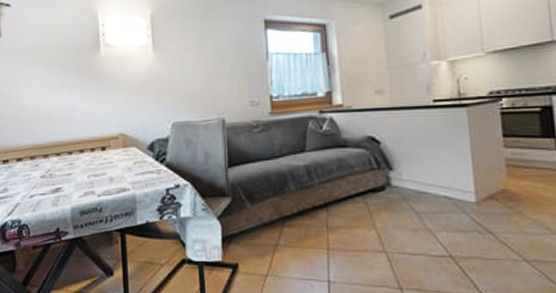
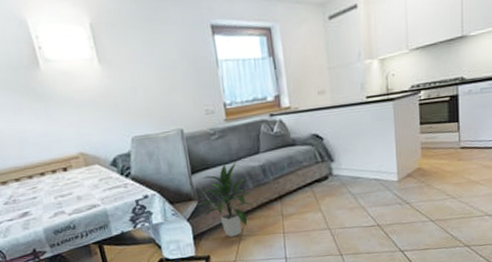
indoor plant: none [231,159,293,245] -> present [198,162,252,237]

